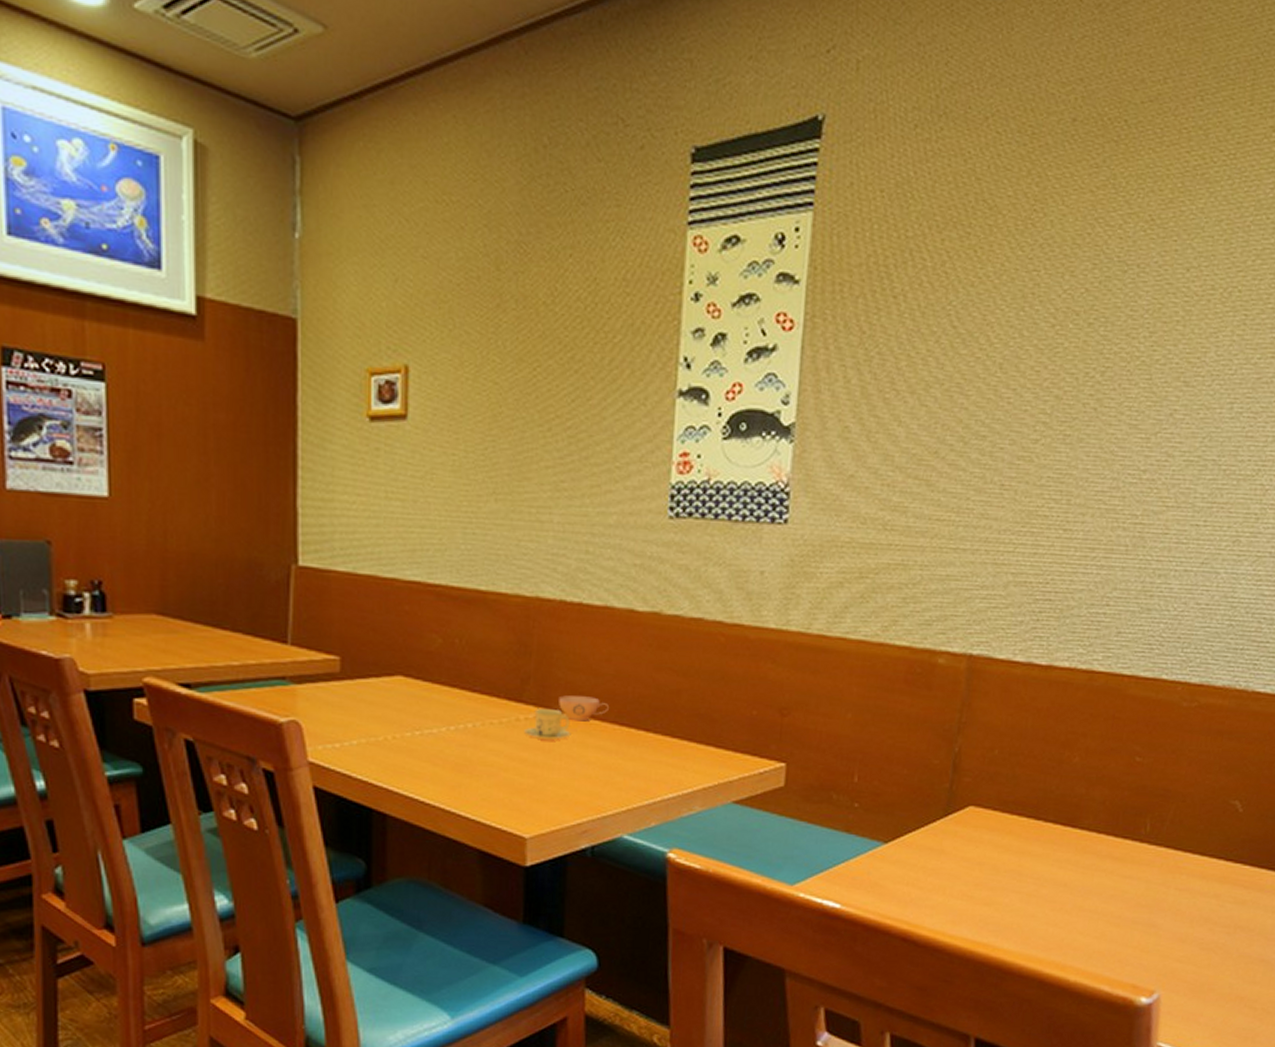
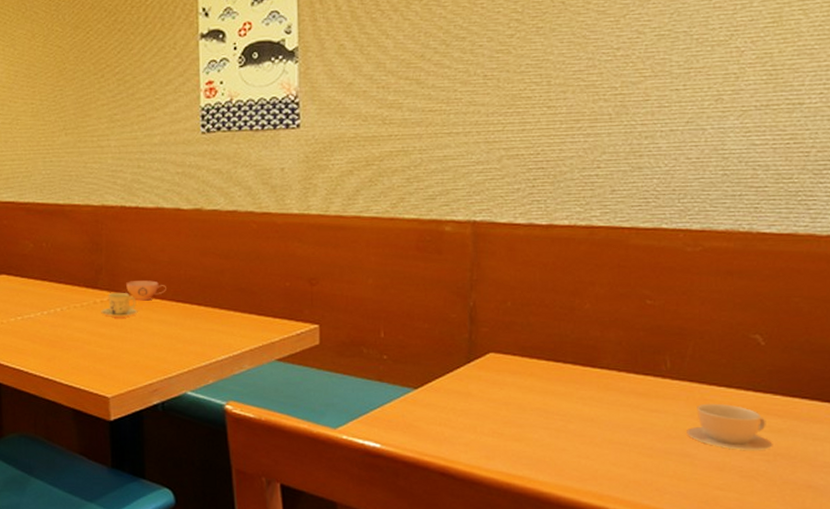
teacup: none [1155,871,1235,922] -> present [687,403,773,450]

